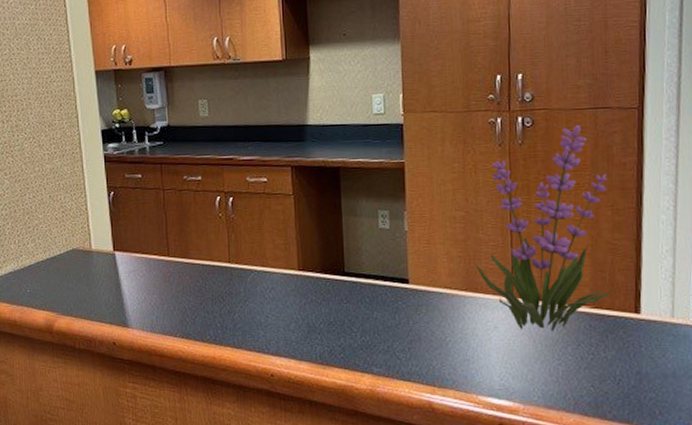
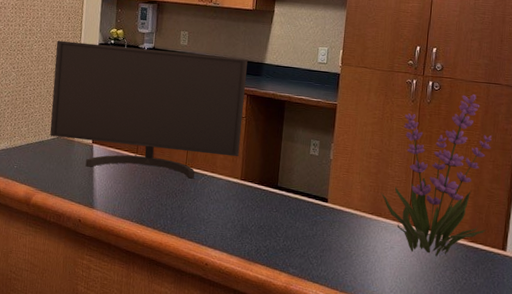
computer monitor: none [50,123,292,280] -> present [50,40,248,179]

